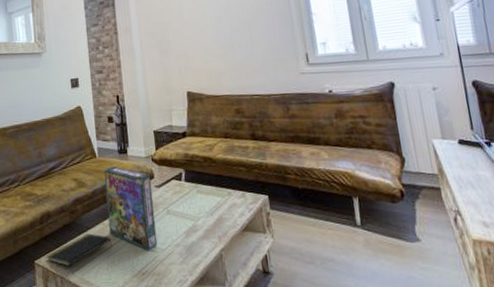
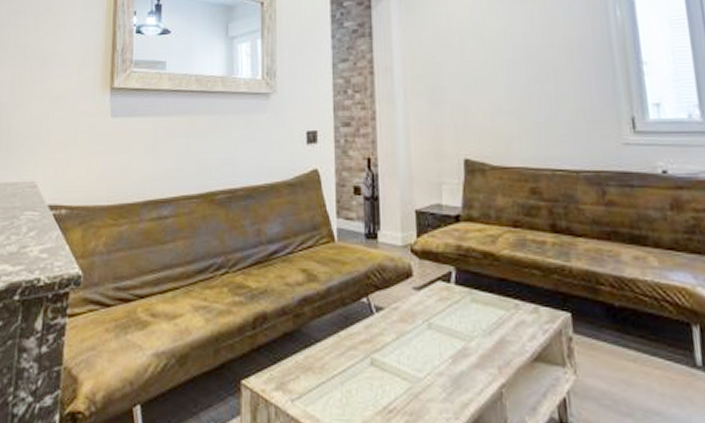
notepad: present [47,233,112,266] -> none [258,348,349,391]
game box: present [104,166,158,251] -> none [345,255,413,380]

